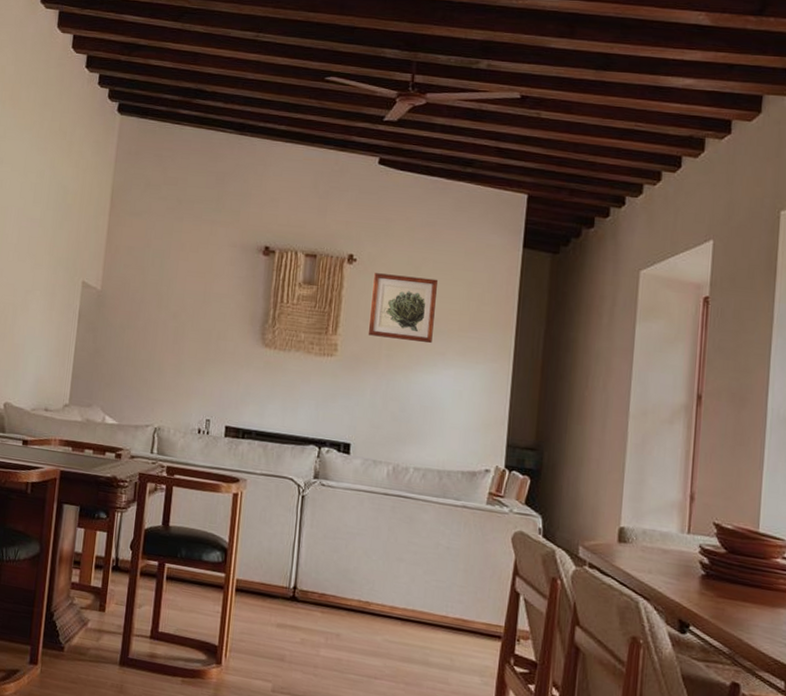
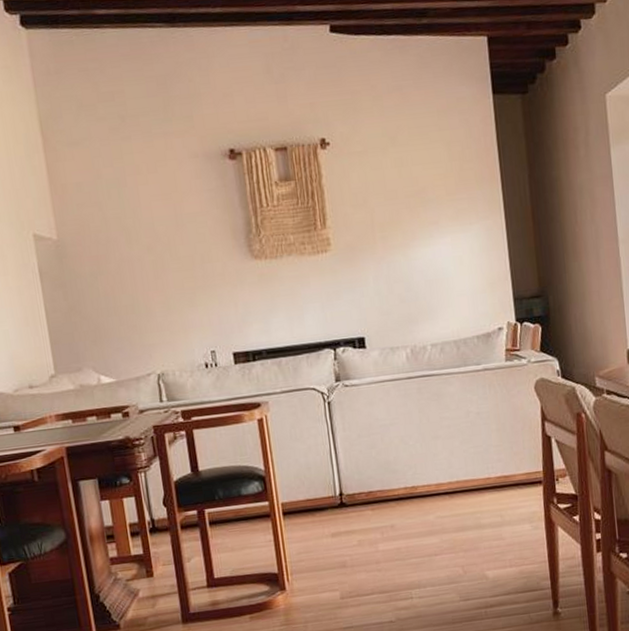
wall art: present [367,273,438,343] -> none [351,146,423,221]

